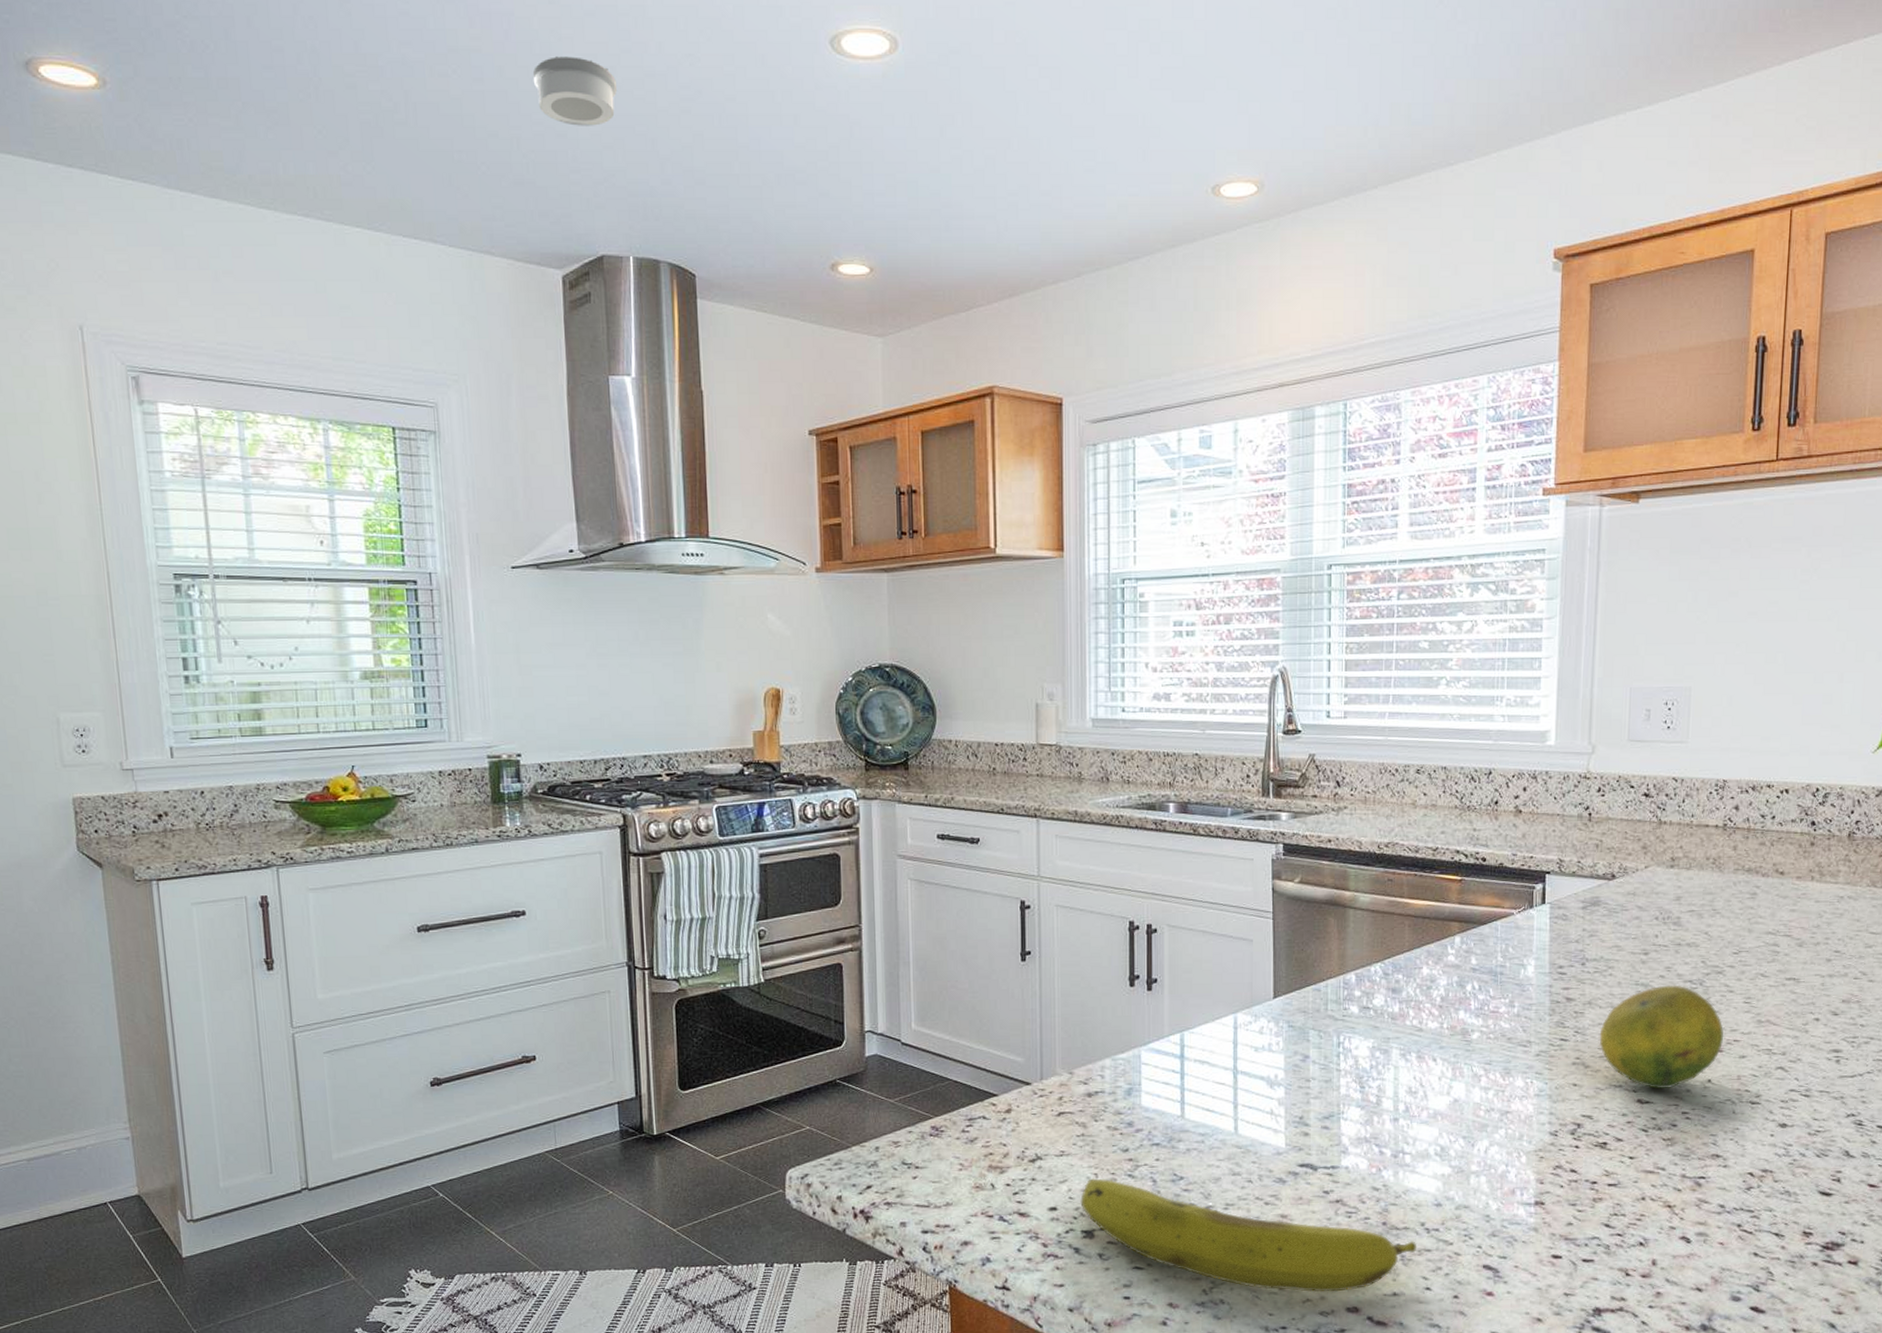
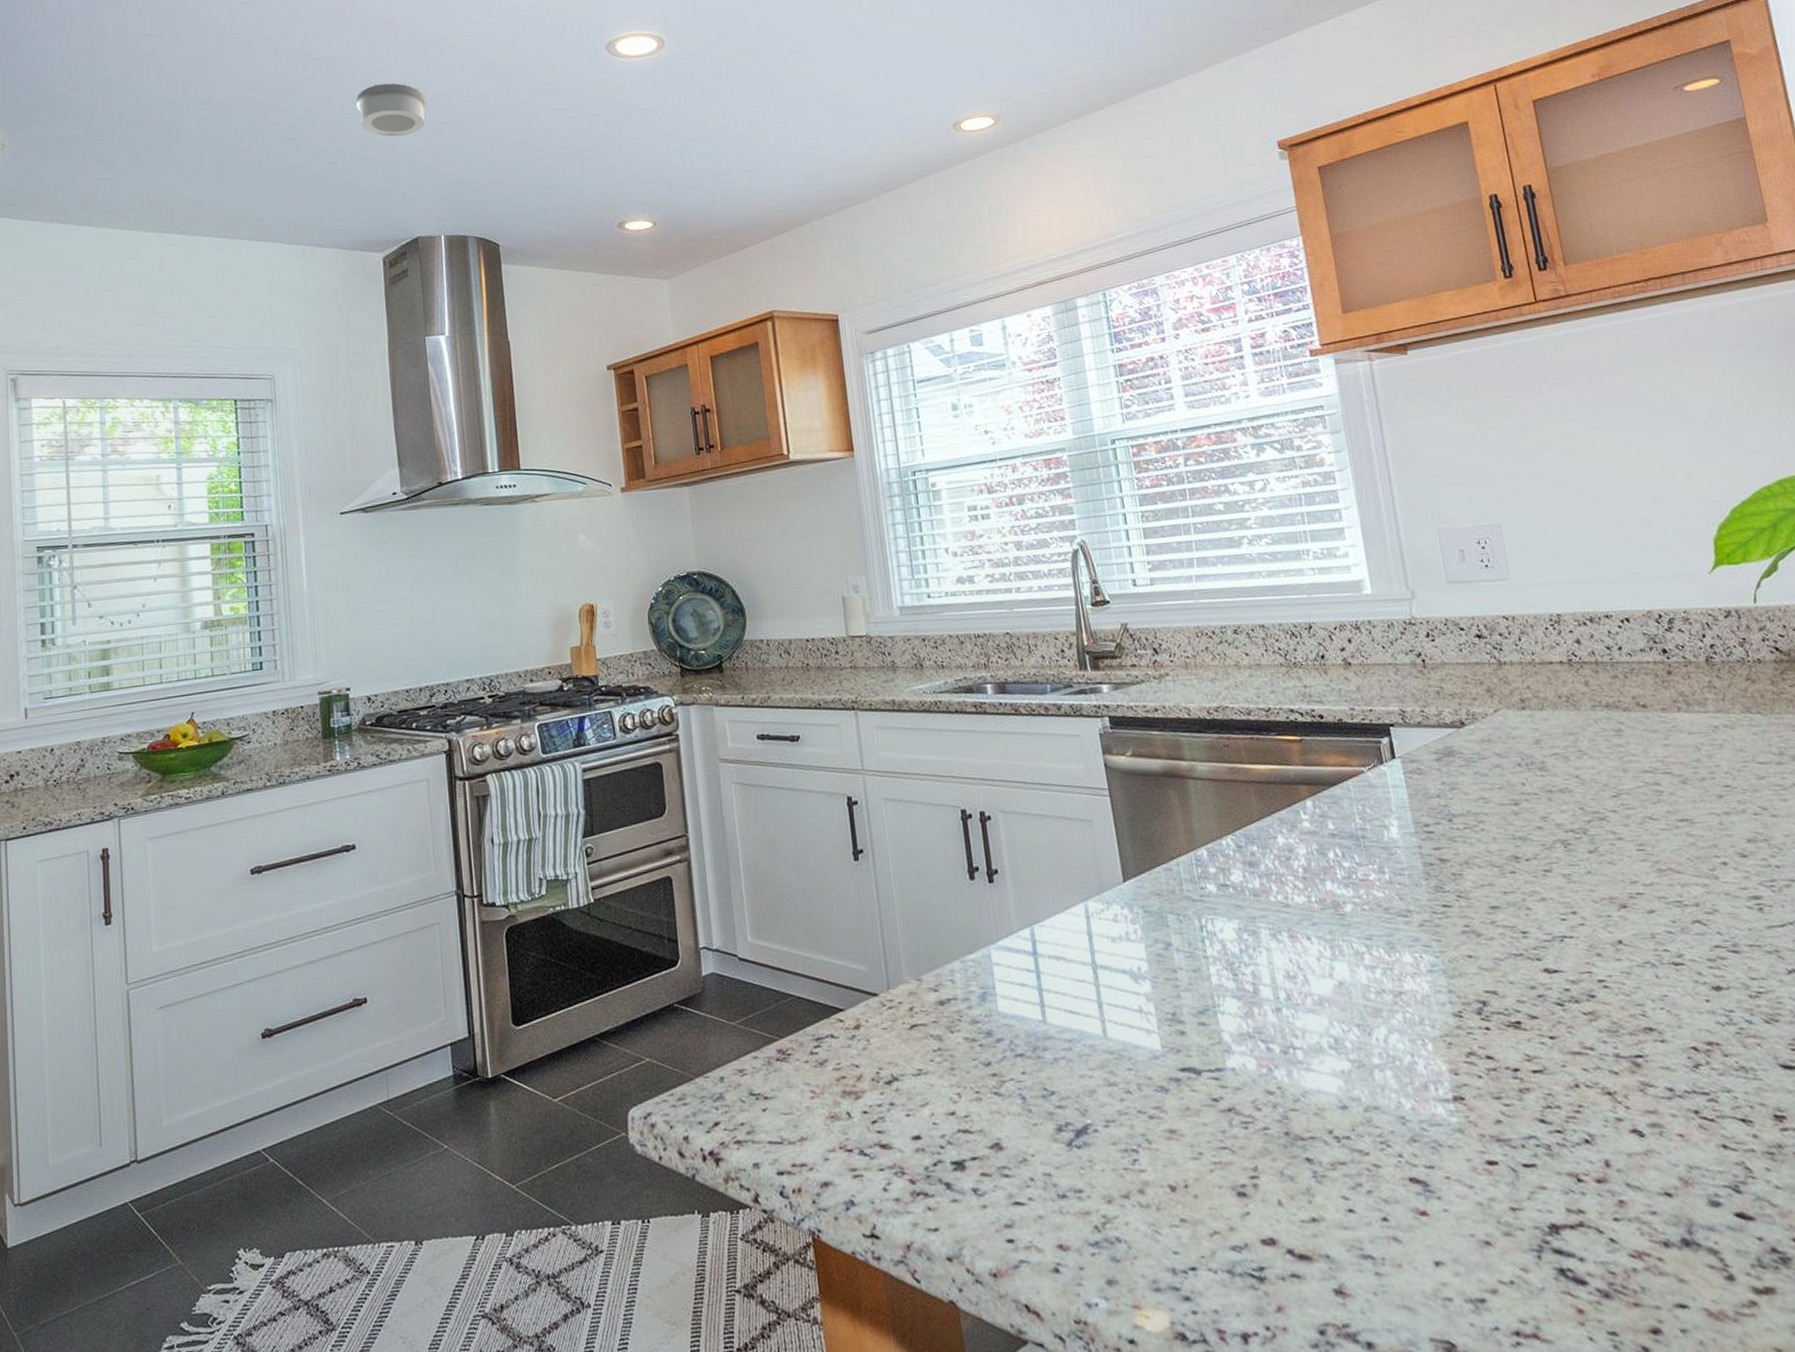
fruit: present [1080,1178,1417,1293] -> none [945,1099,1329,1223]
fruit: present [1599,985,1723,1089] -> none [1485,836,1625,955]

